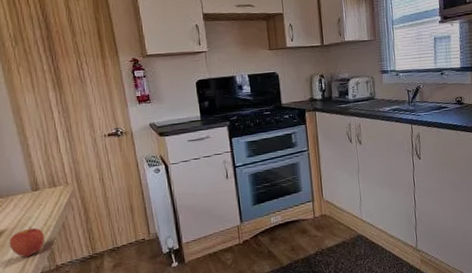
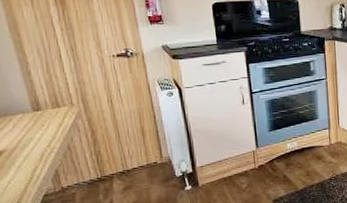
apple: present [9,225,45,257] -> none [8,146,49,179]

